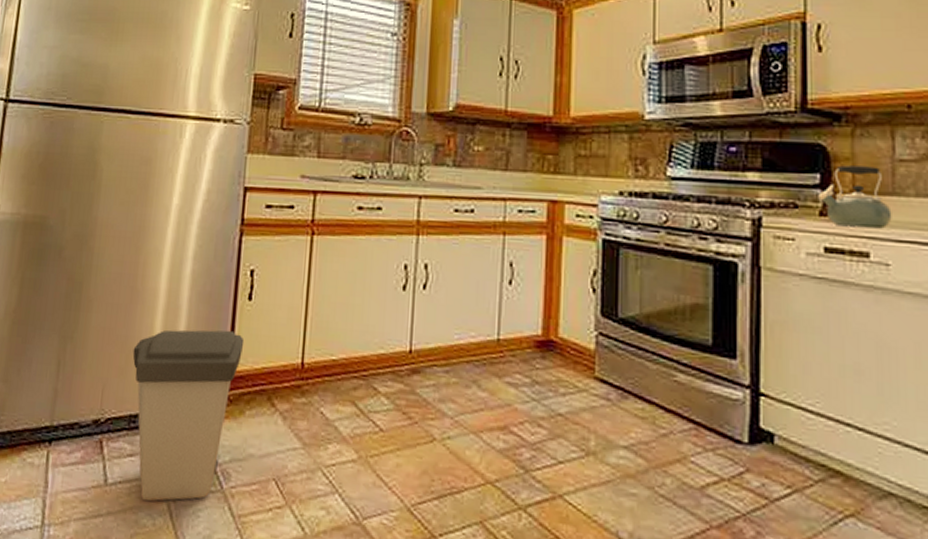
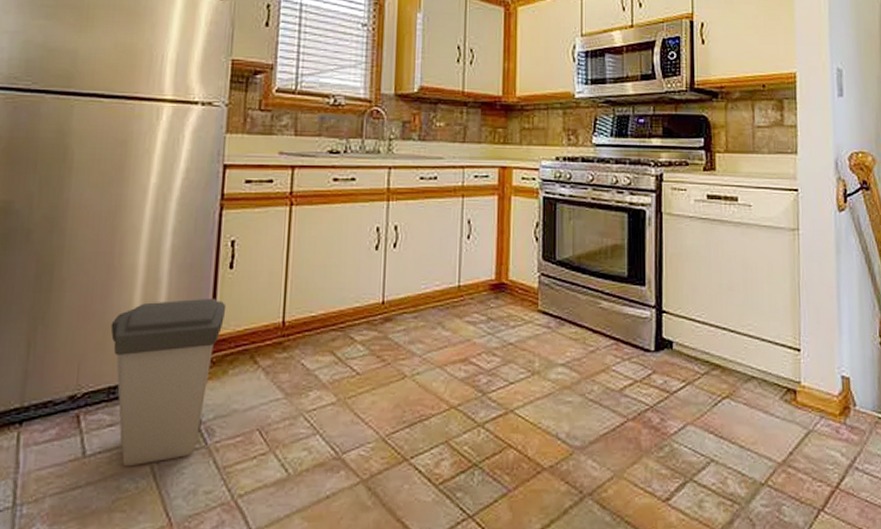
kettle: present [818,165,892,229] -> none [702,131,753,179]

